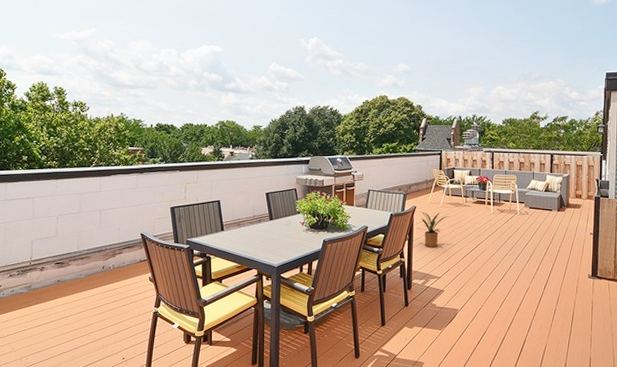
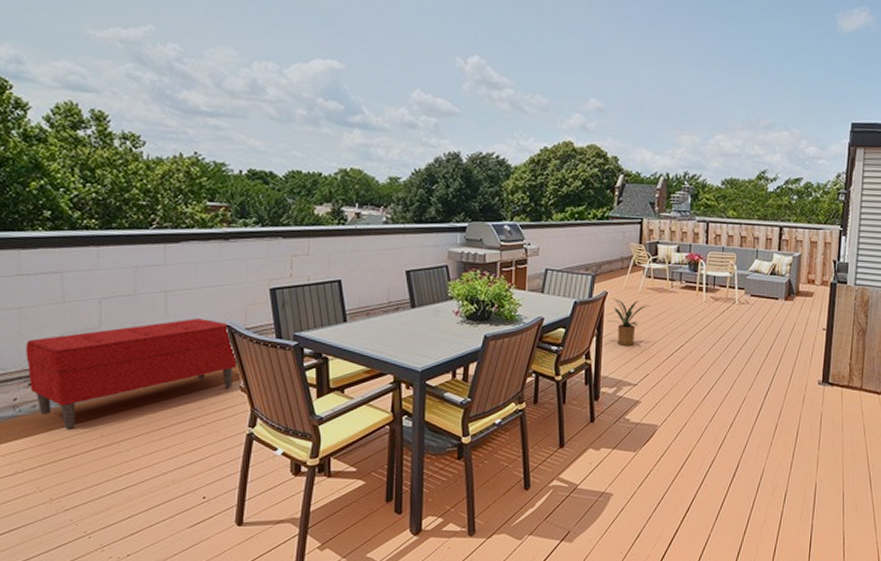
bench: none [8,229,147,308] -> present [26,318,237,429]

